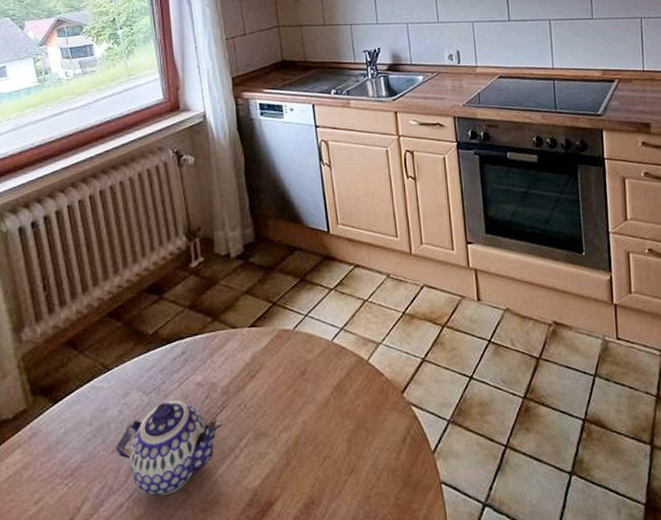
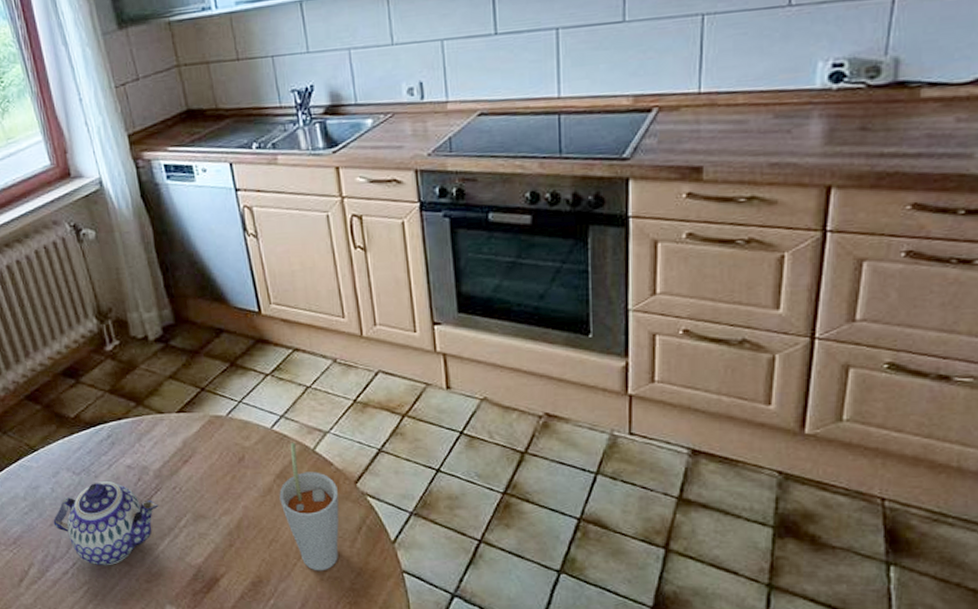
cup: none [335,354,387,488] -> present [279,442,339,571]

